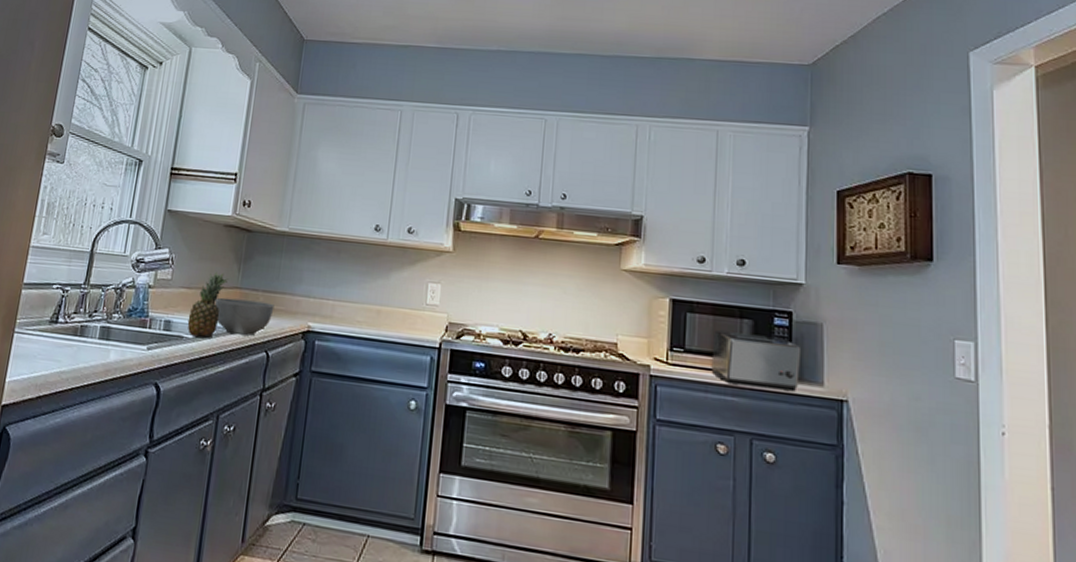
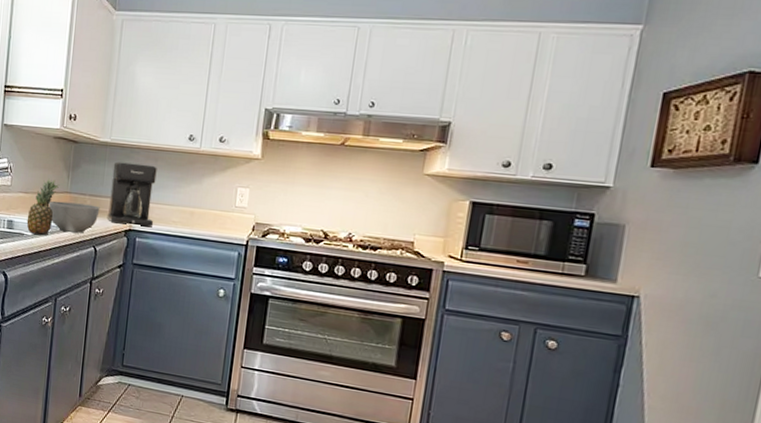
coffee maker: none [282,253,340,328] -> present [107,161,157,227]
toaster: present [711,330,800,392] -> none [504,231,598,288]

